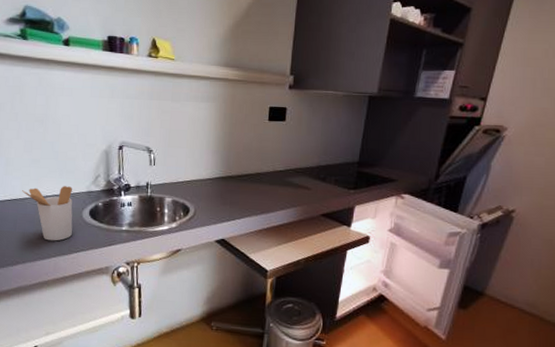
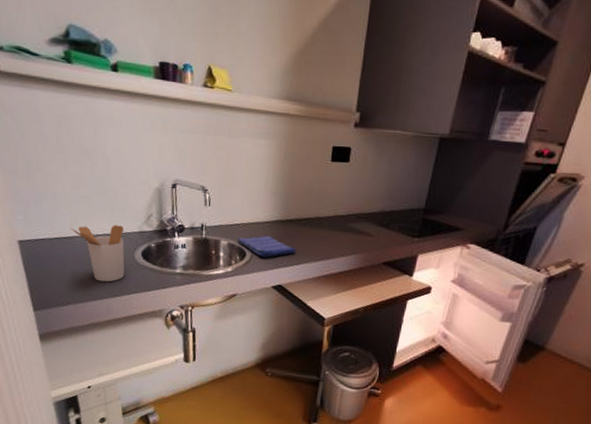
dish towel: none [181,191,238,213] -> present [238,235,296,258]

